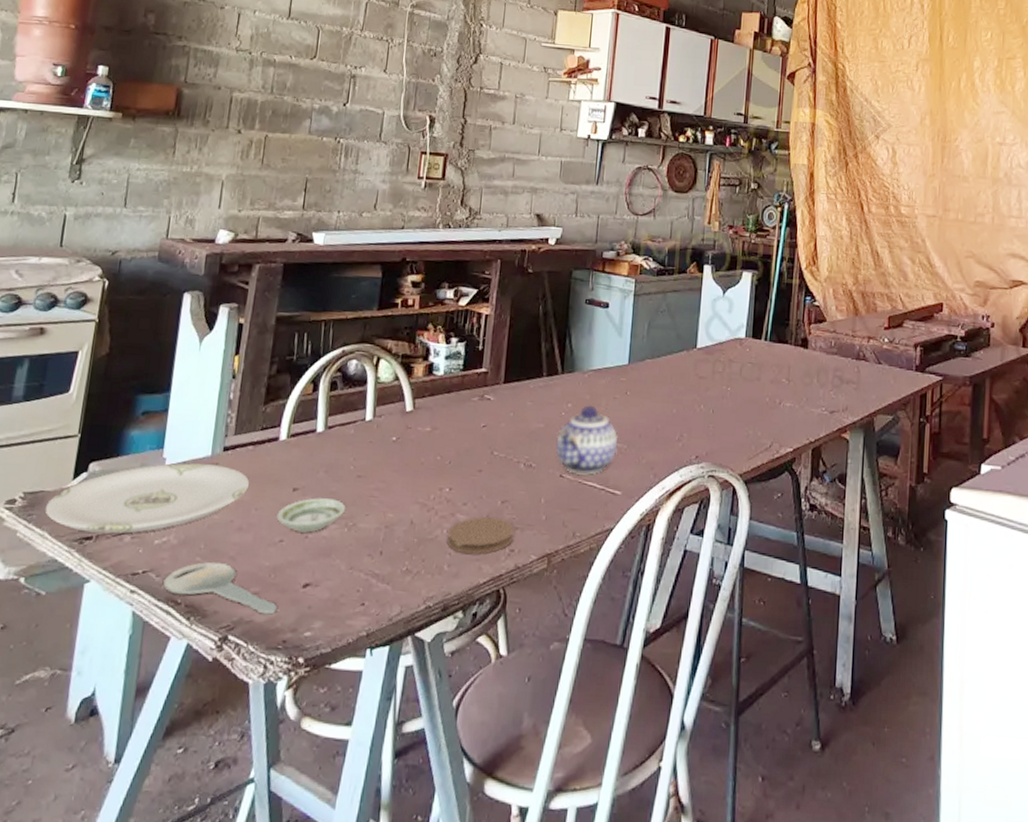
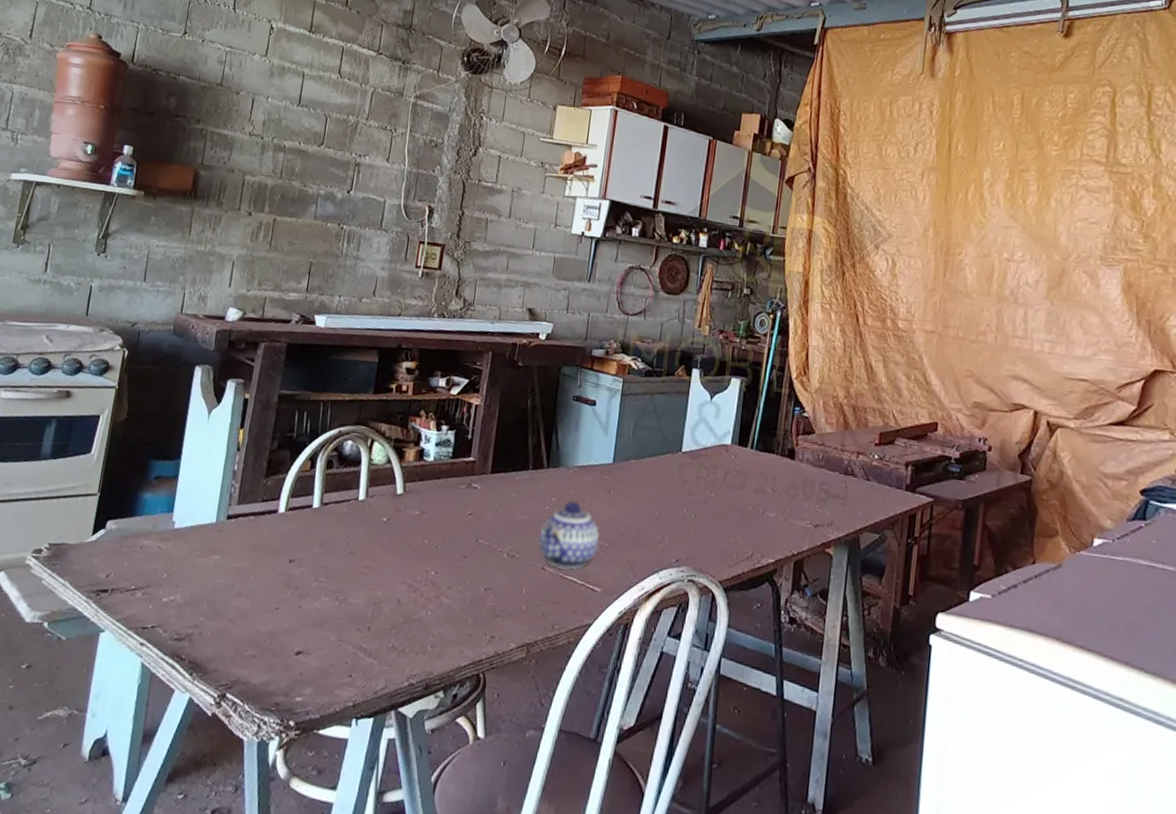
plate: present [45,463,250,534] -> none [67,527,250,590]
key: present [163,561,277,615] -> none [169,622,272,678]
saucer: present [277,498,345,533] -> none [273,570,337,603]
coaster: present [447,517,515,555] -> none [431,601,496,639]

